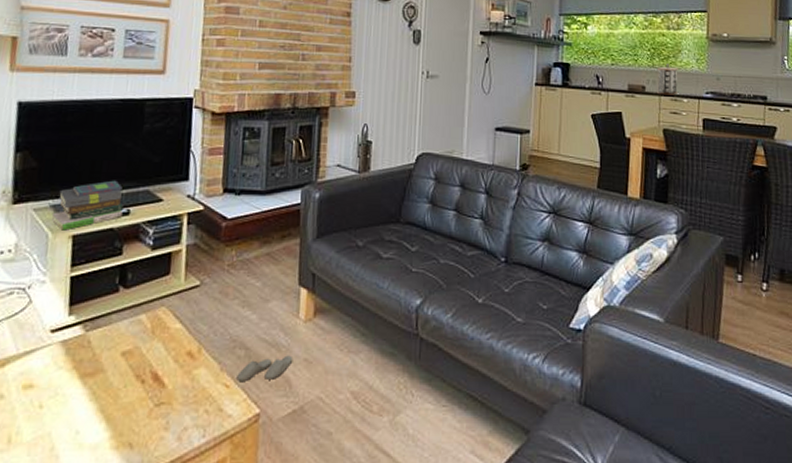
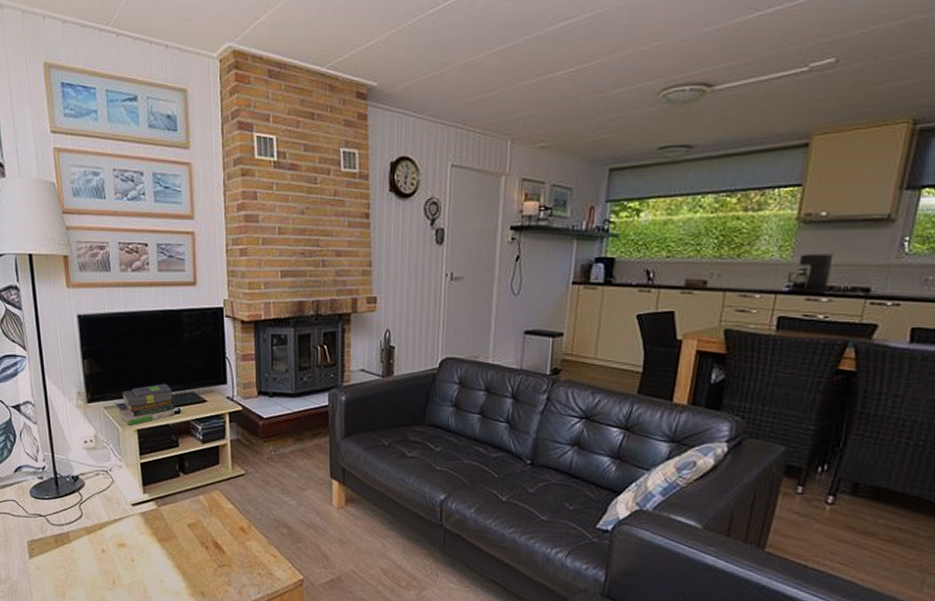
slippers: present [237,355,293,381] -> none [282,535,329,554]
spice rack: present [656,64,678,95] -> none [720,253,753,290]
coffee maker: none [706,65,737,101] -> present [787,252,834,294]

